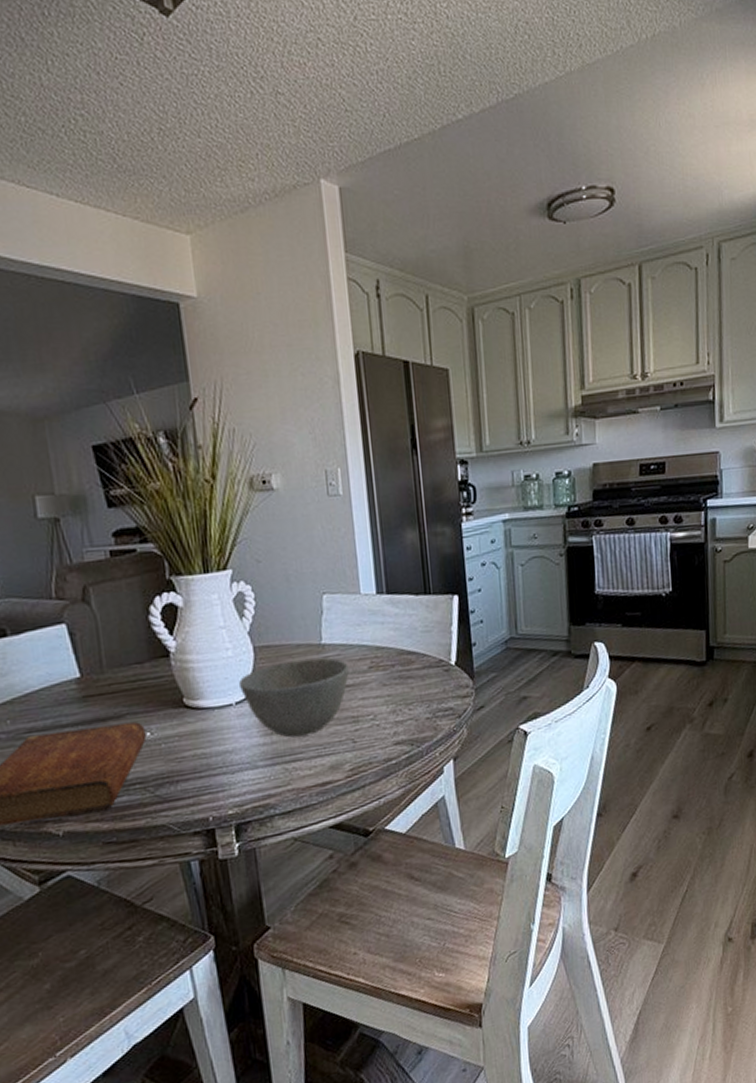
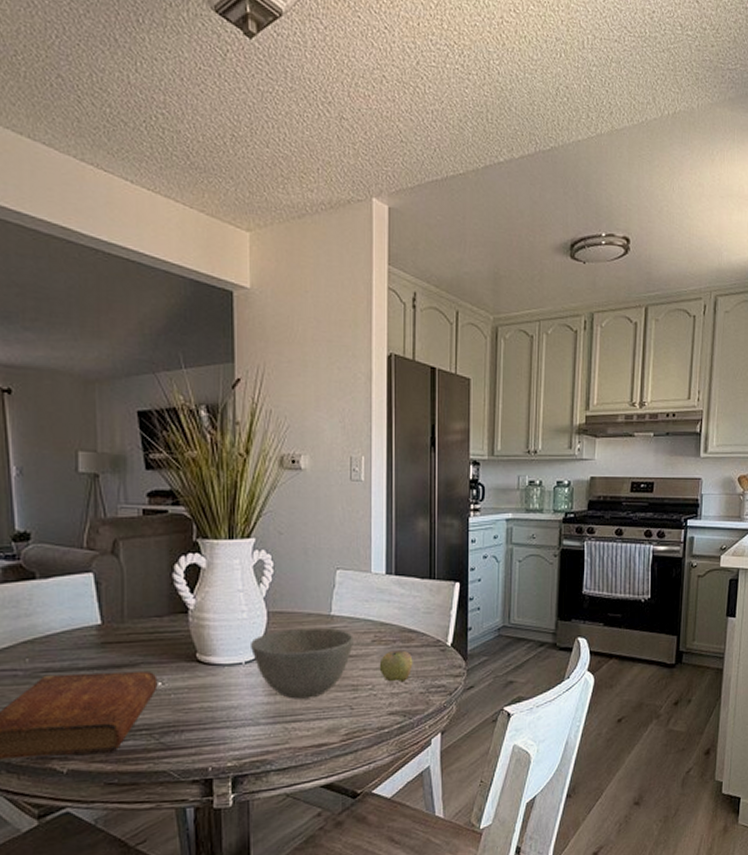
apple: none [379,674,416,710] -> present [379,650,413,682]

